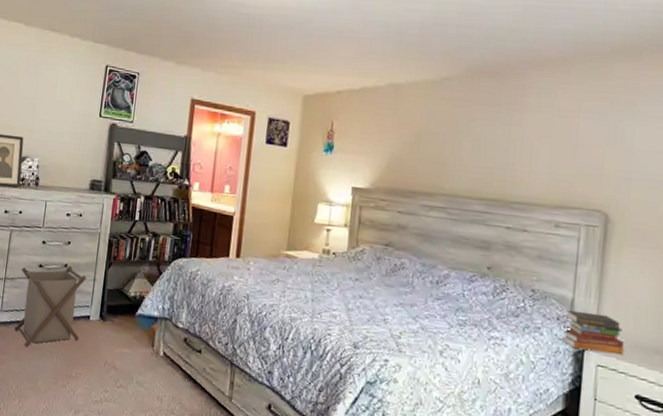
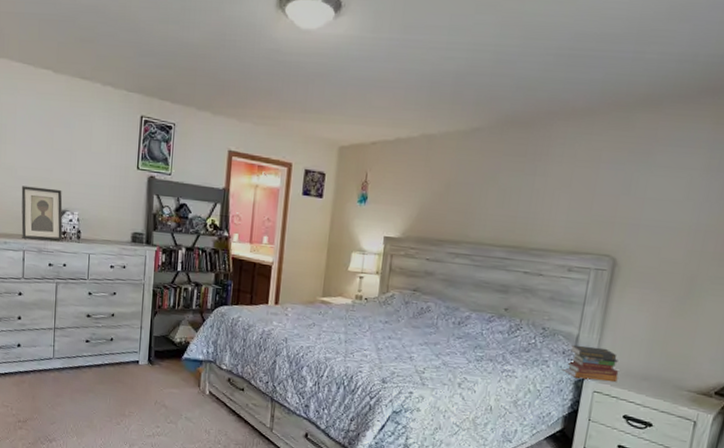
laundry basket: present [14,265,87,348] -> none [68,315,133,391]

